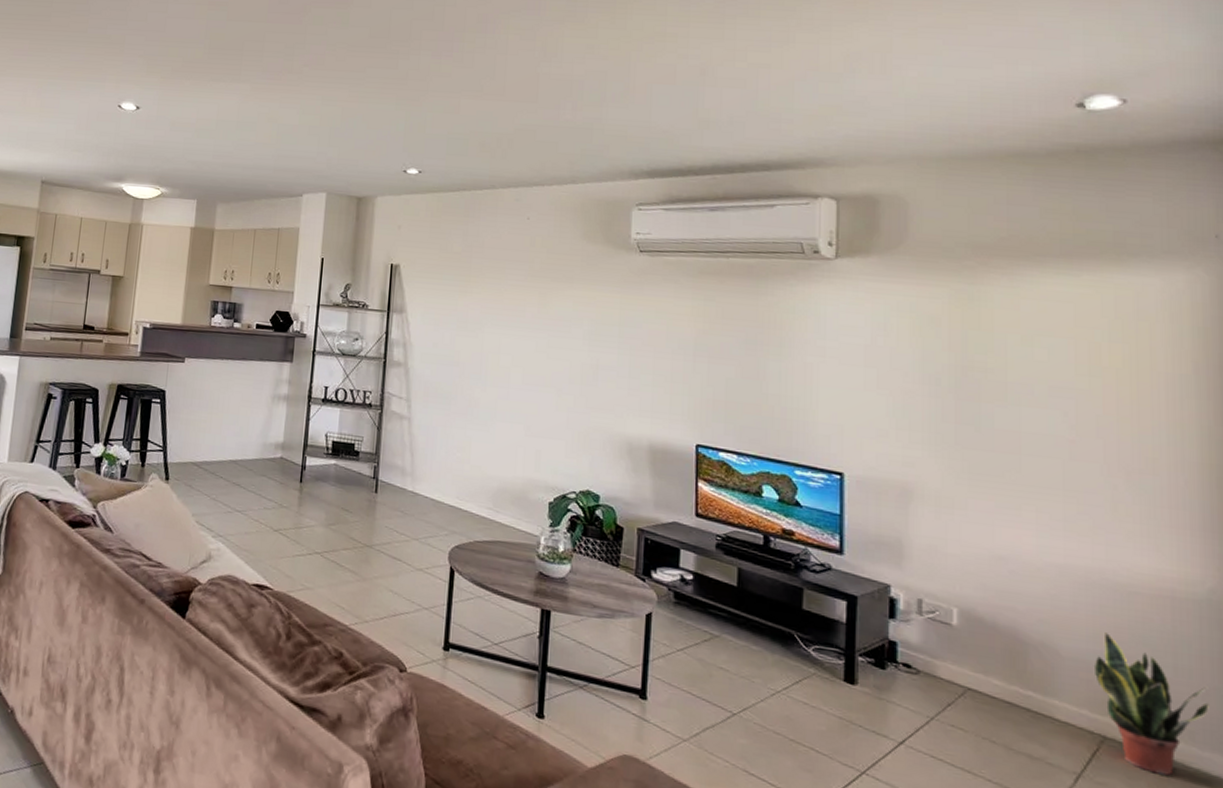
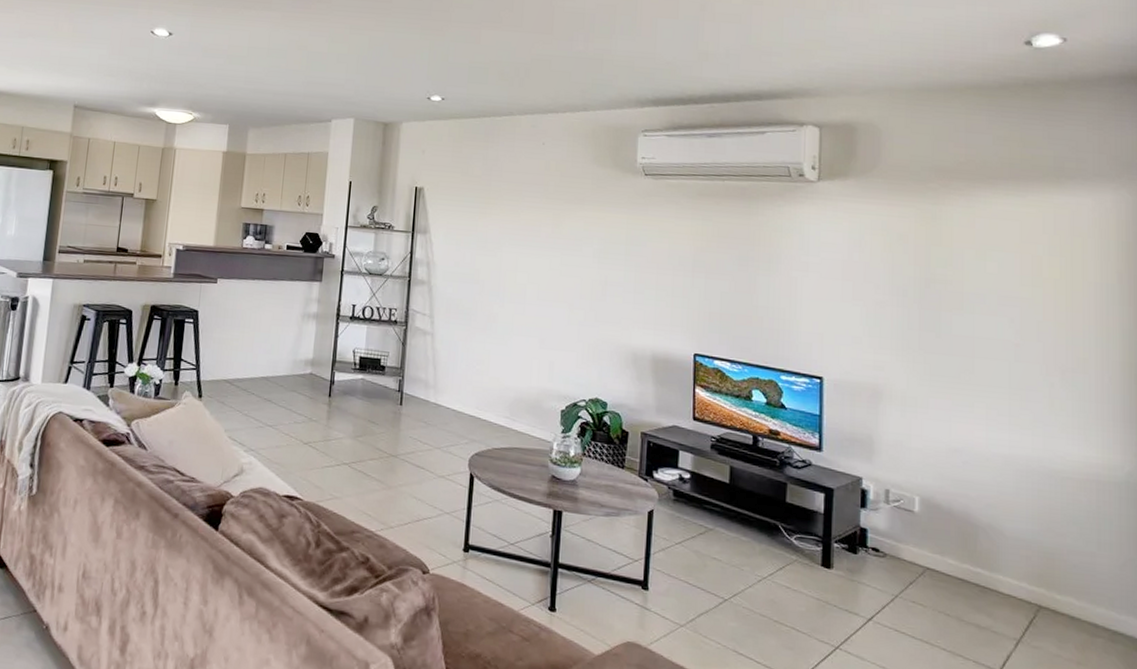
potted plant: present [1093,633,1209,776] -> none [1032,514,1126,638]

